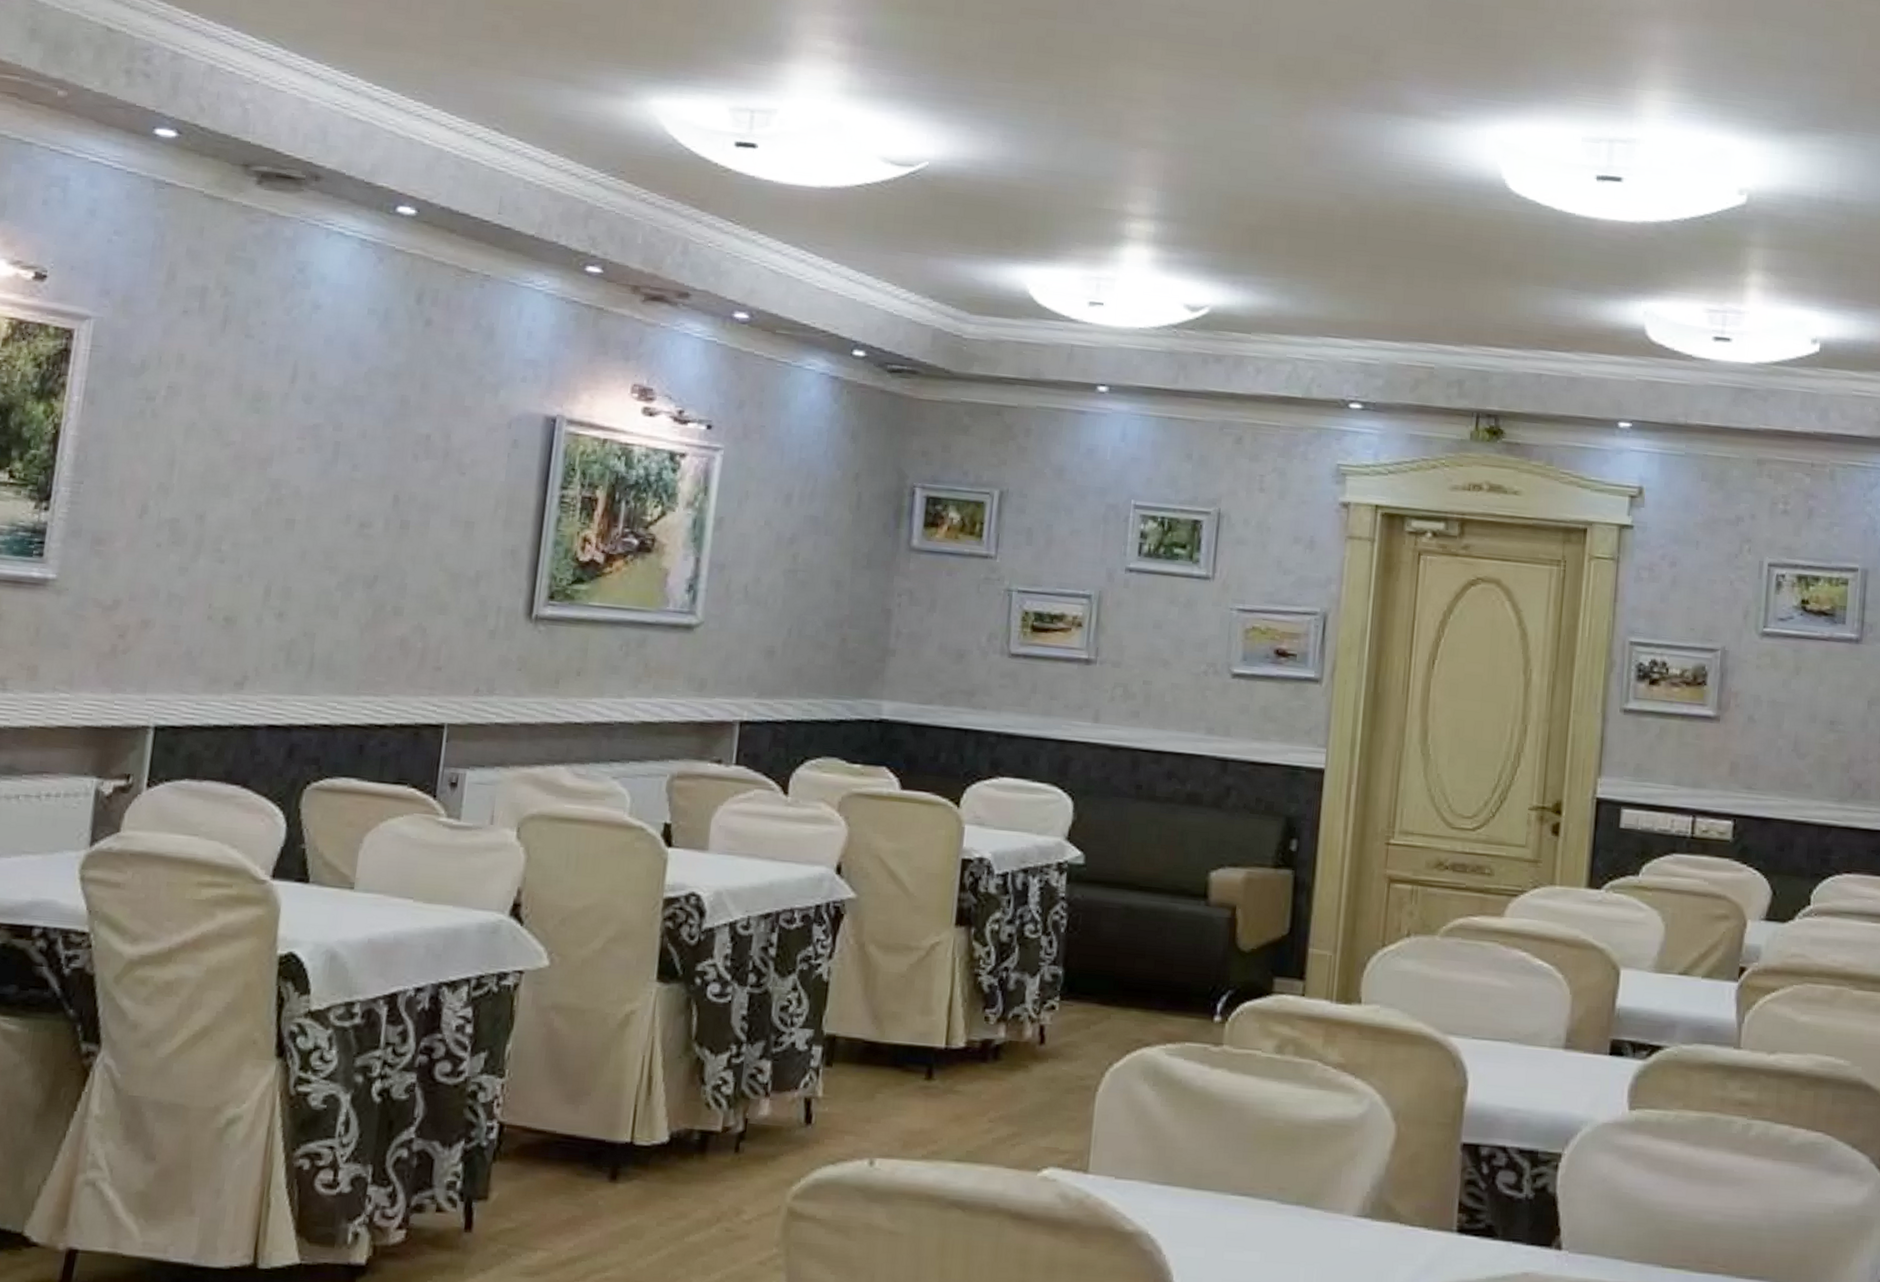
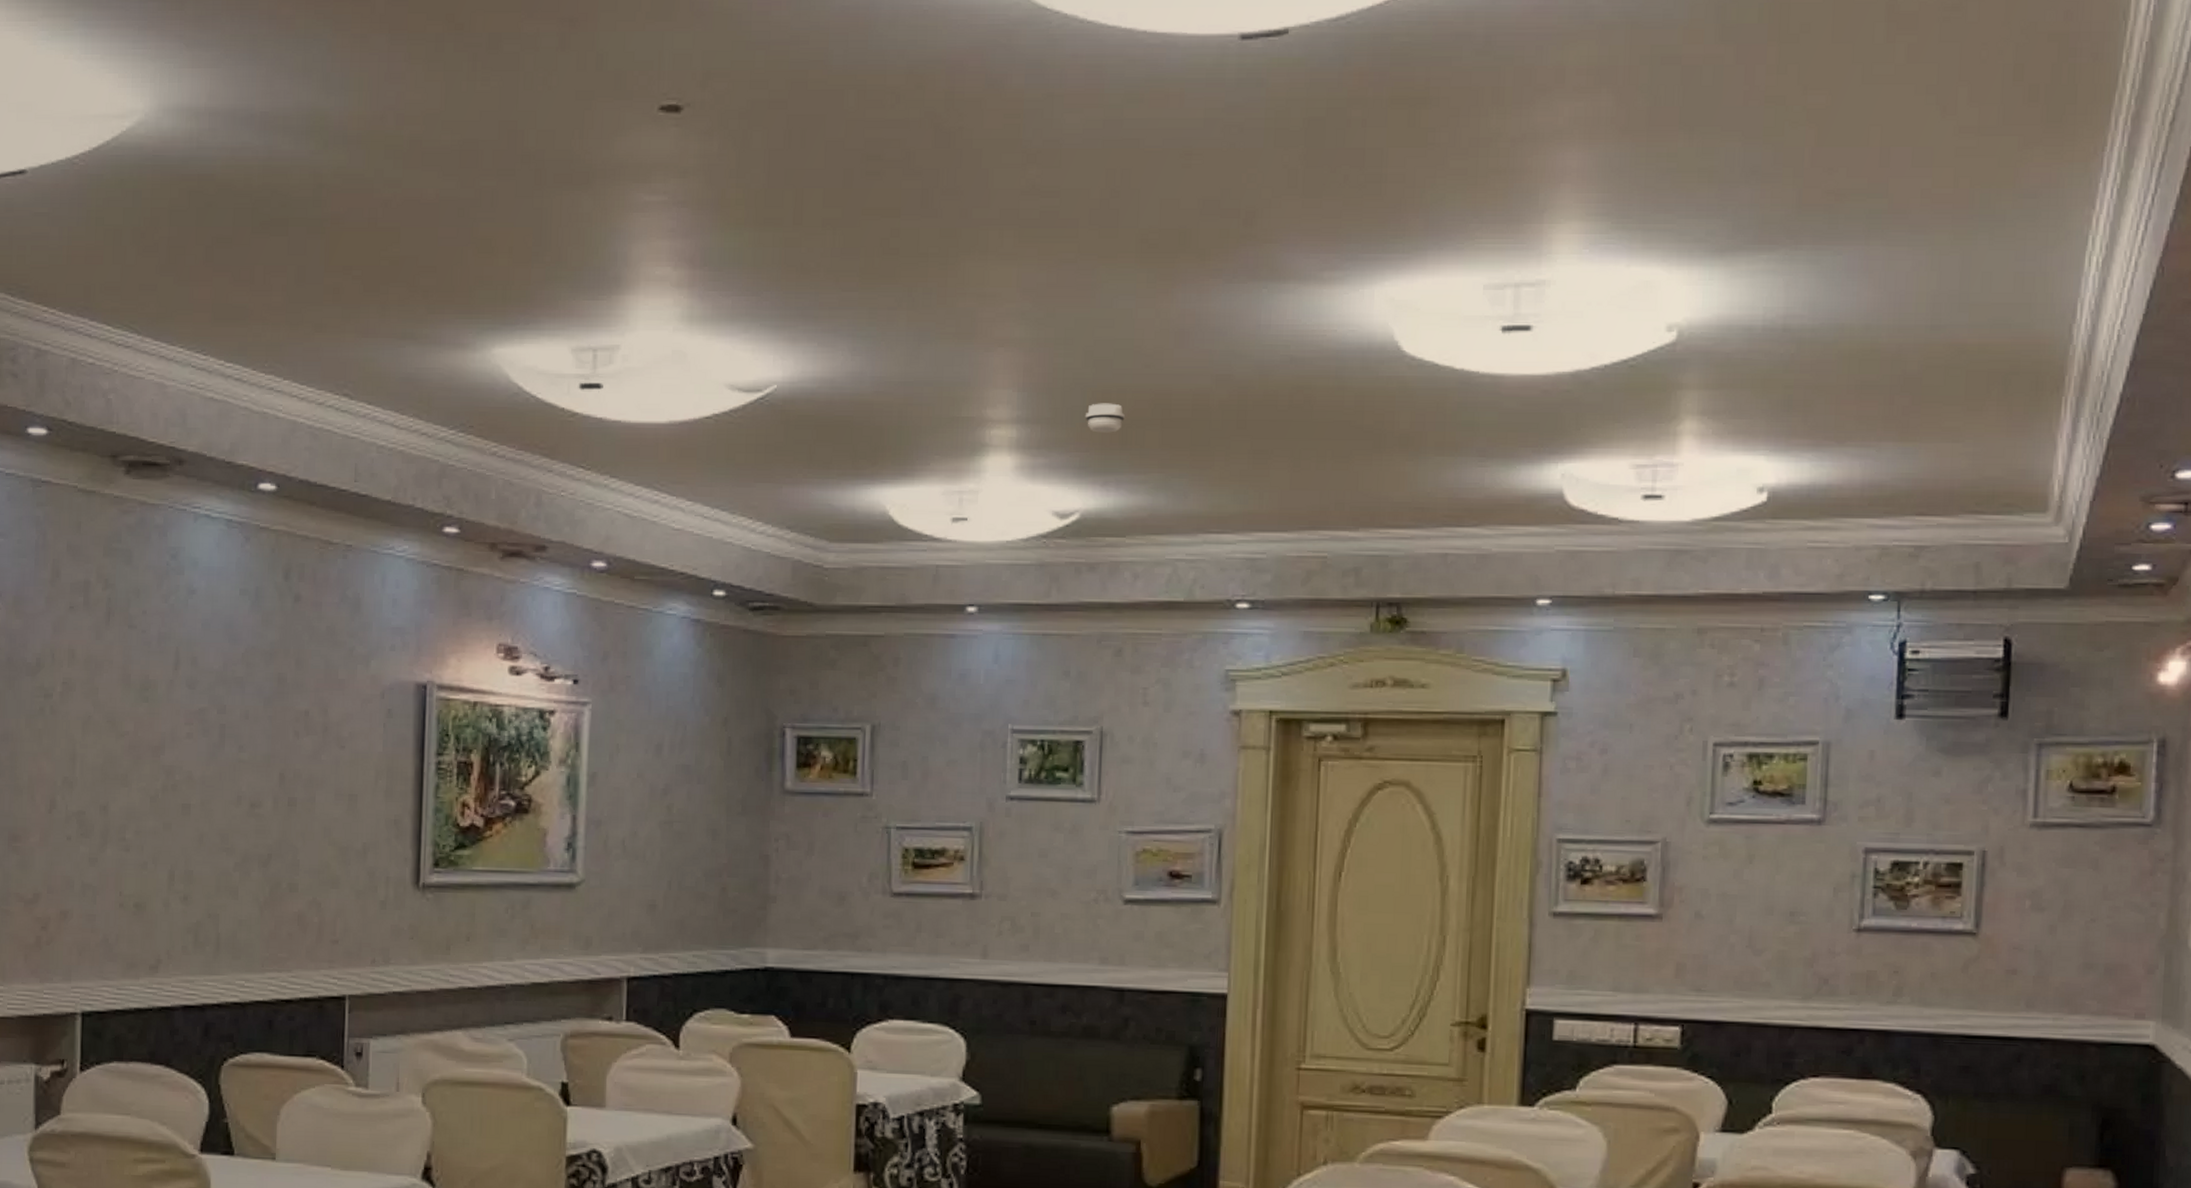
smoke detector: none [1219,208,1256,237] -> present [1086,403,1125,433]

